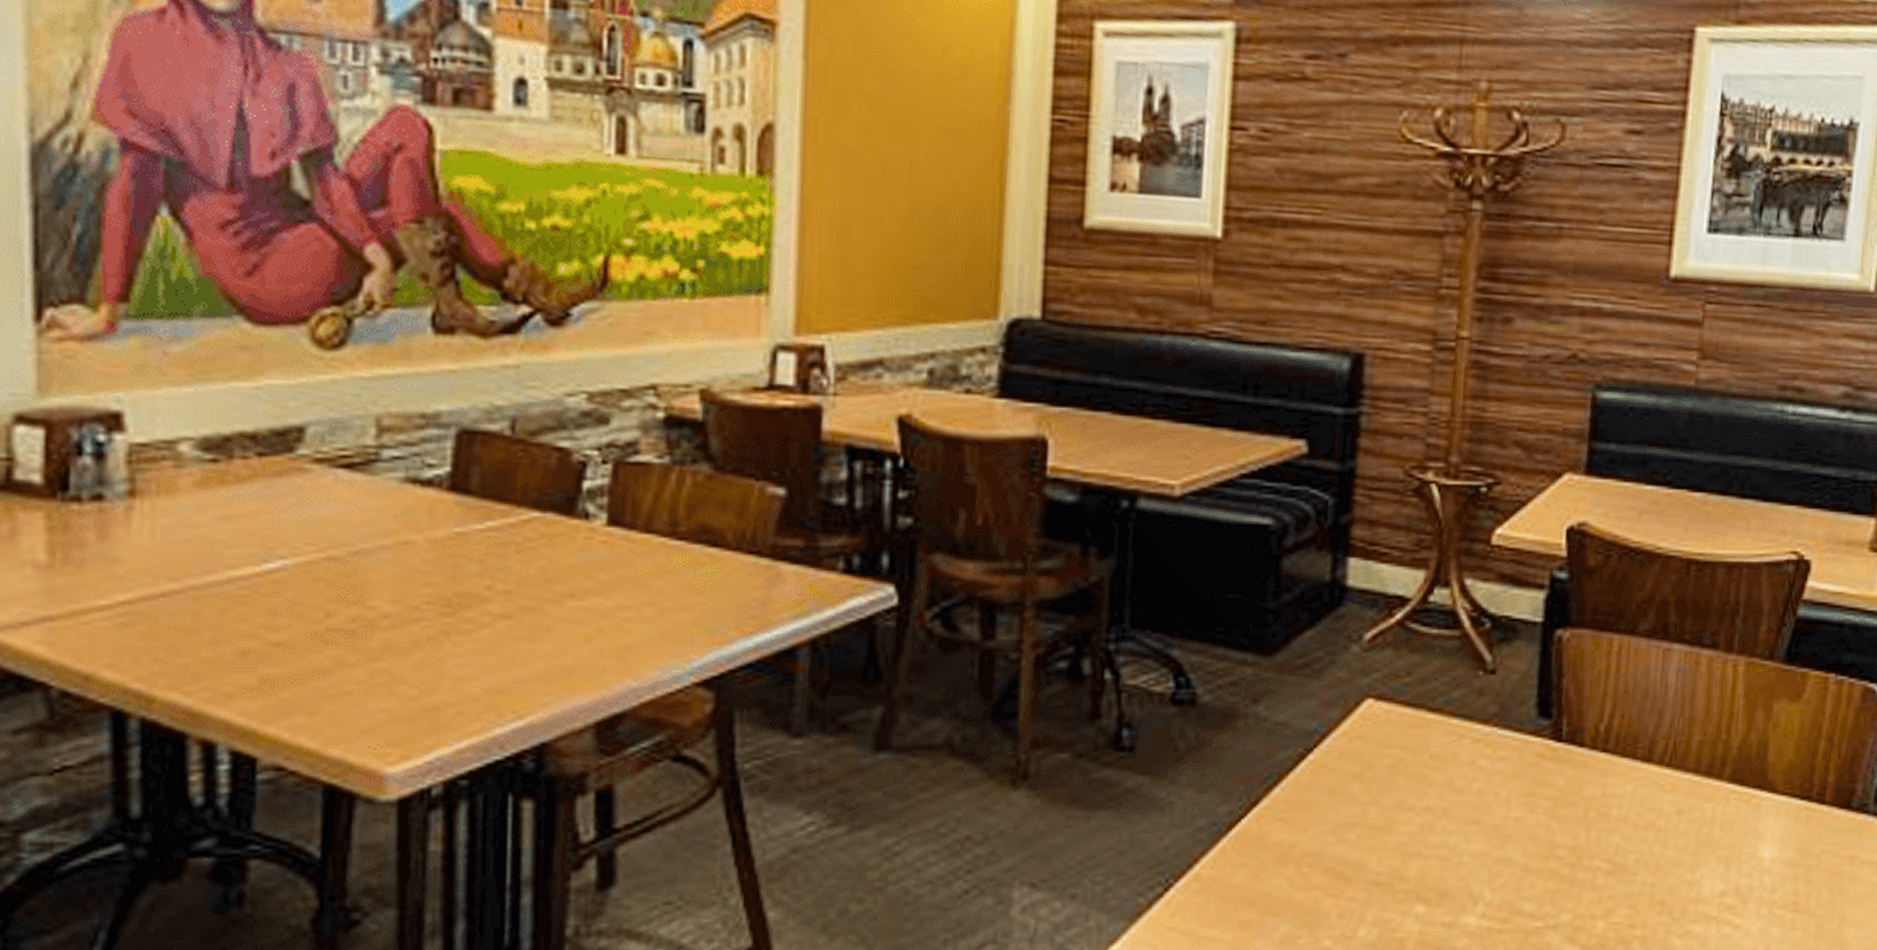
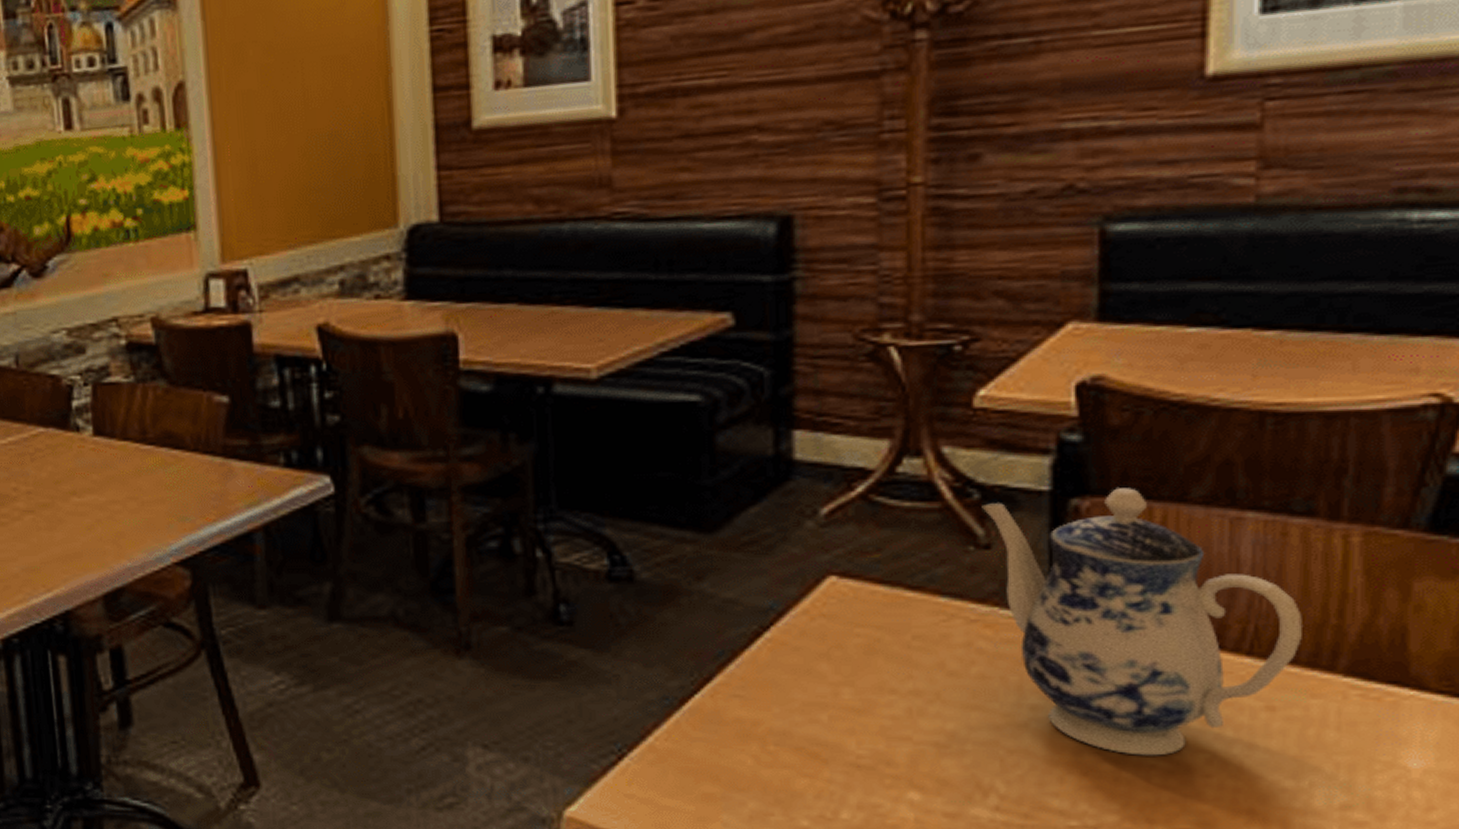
teapot: none [1491,621,1705,859] -> present [981,488,1304,756]

